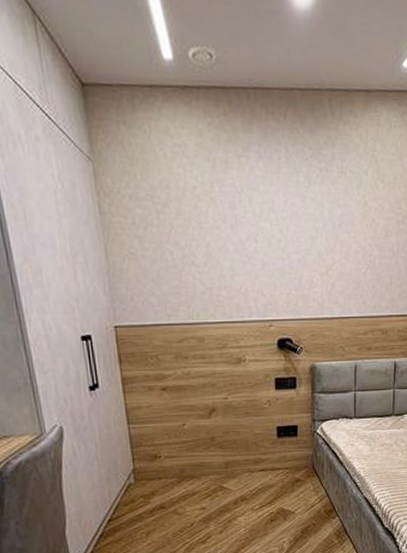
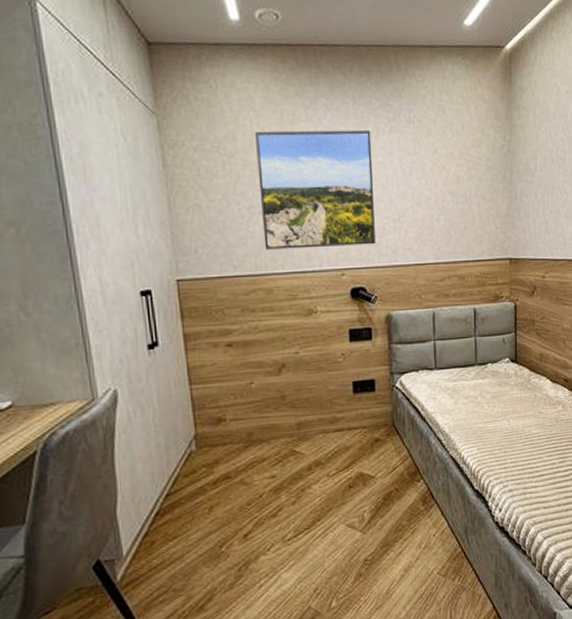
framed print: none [189,179,303,299] -> present [255,130,376,250]

